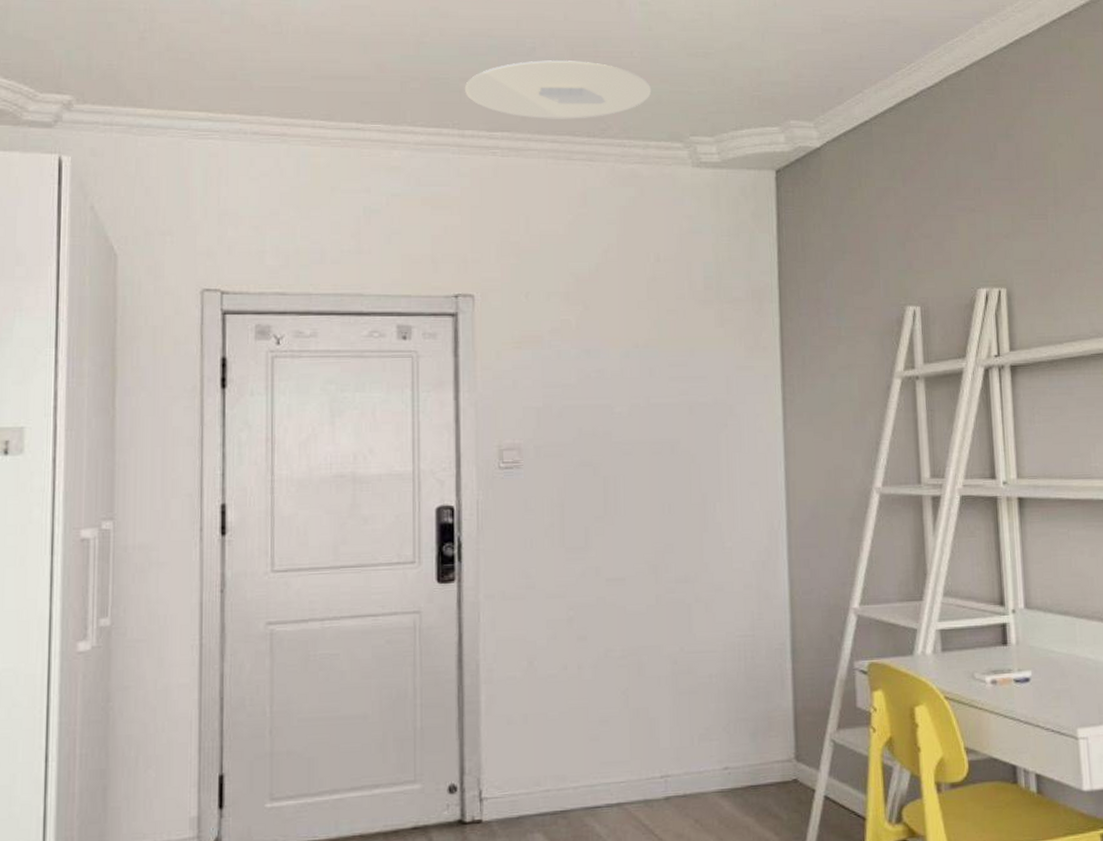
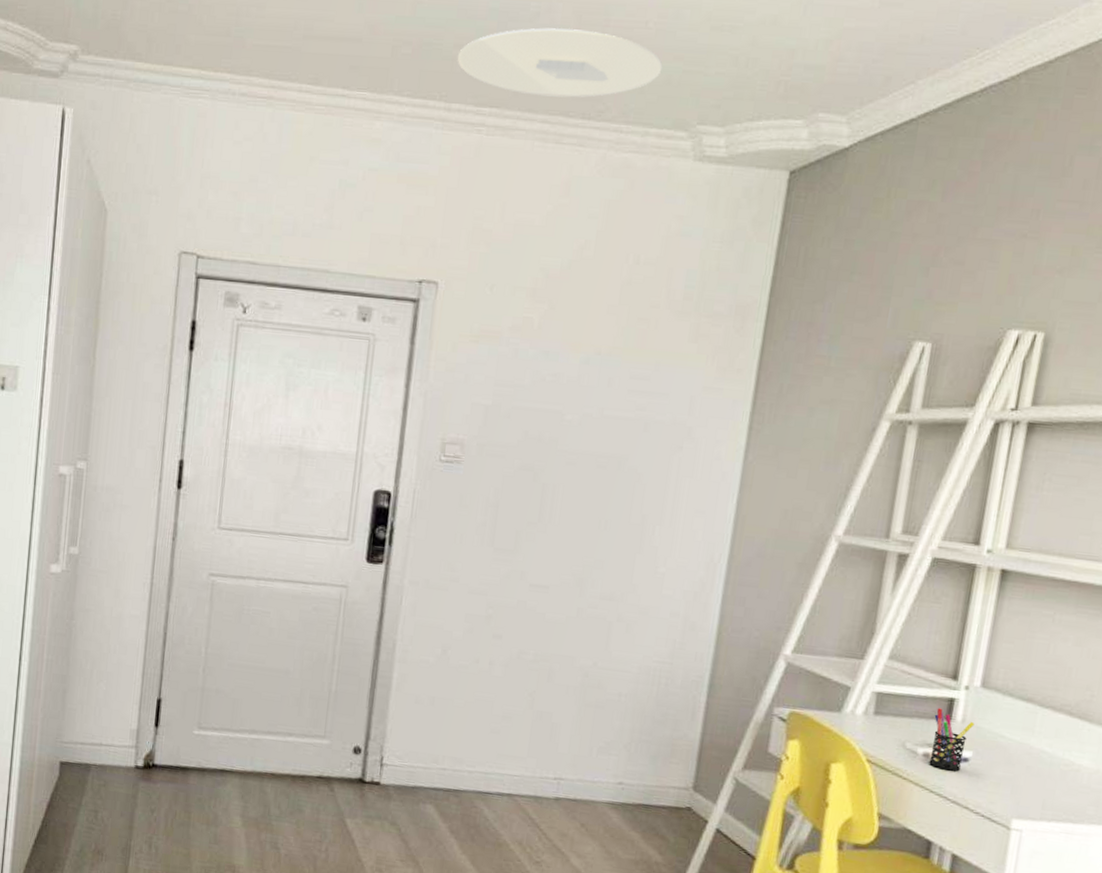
pen holder: none [992,634,1027,693] -> present [929,708,975,772]

